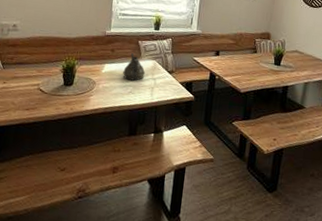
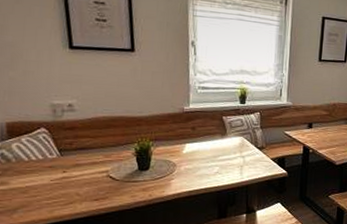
teapot: present [122,53,146,81] -> none [206,130,233,160]

